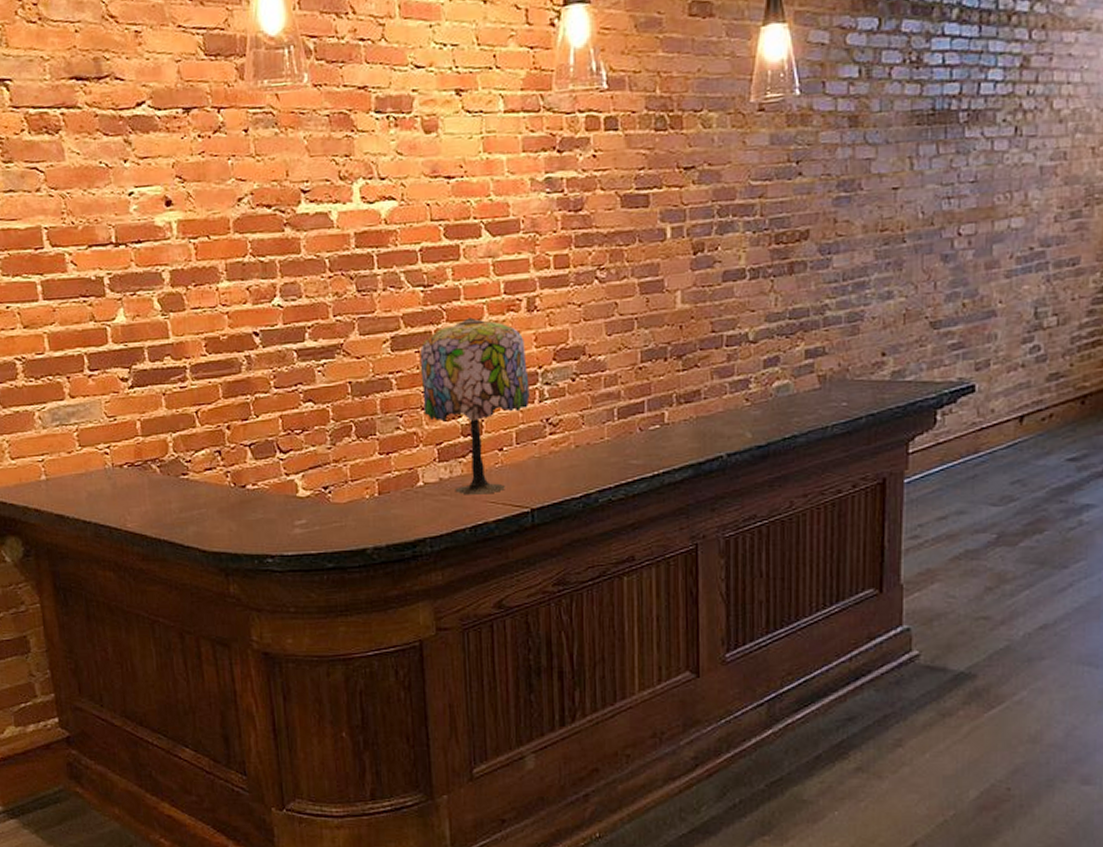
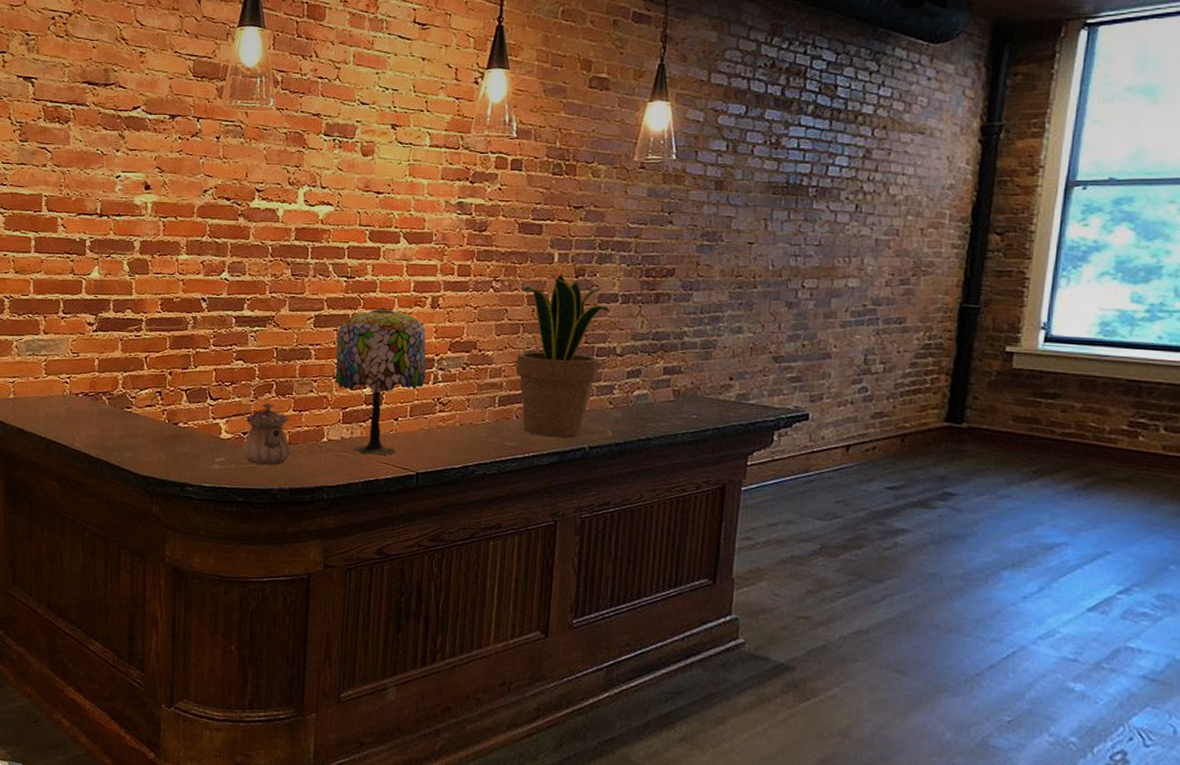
teapot: none [325,448,382,522] -> present [243,402,291,466]
potted plant: none [632,252,738,449] -> present [516,274,610,438]

